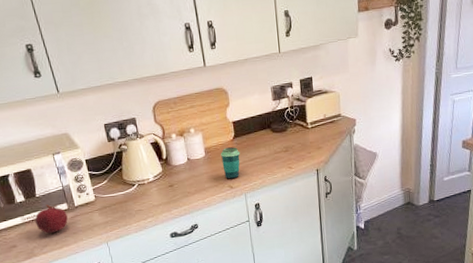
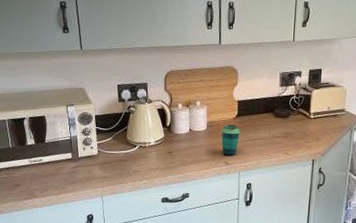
fruit: present [35,204,68,234] -> none [41,151,70,179]

